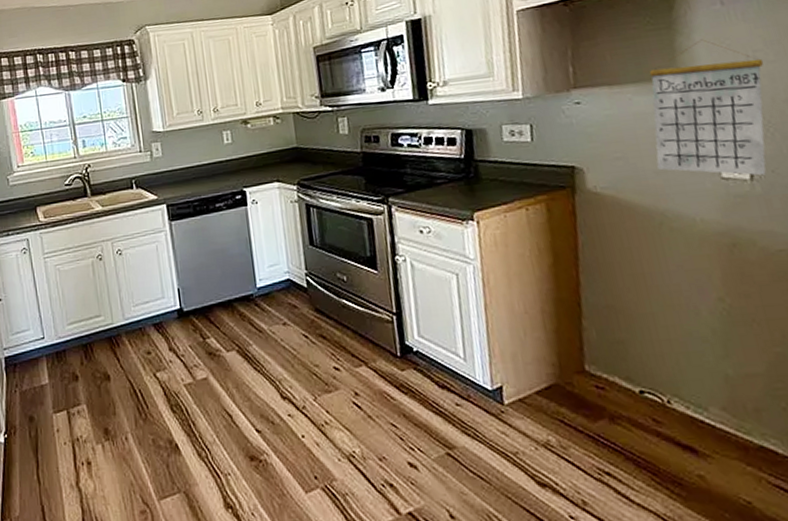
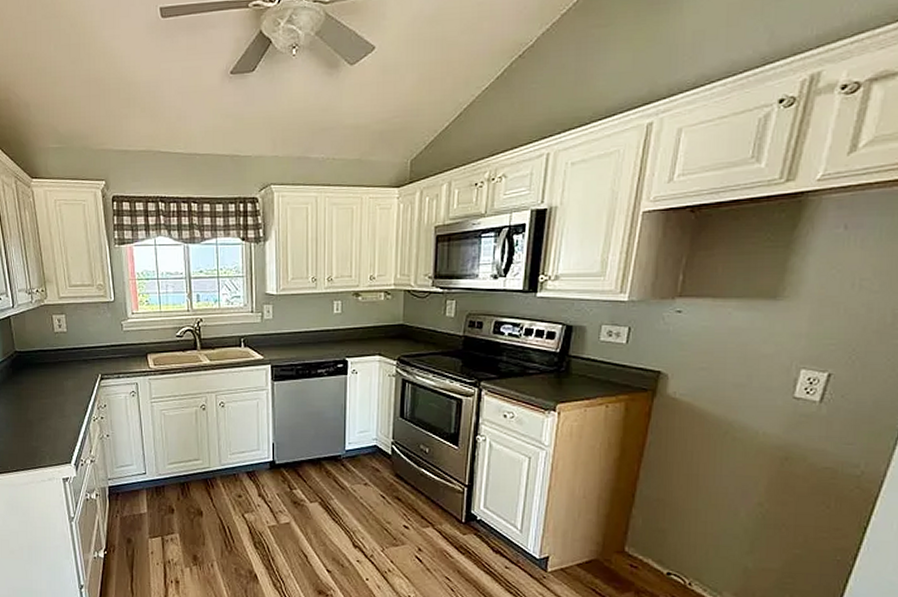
calendar: present [649,39,767,176] -> none [737,262,867,399]

